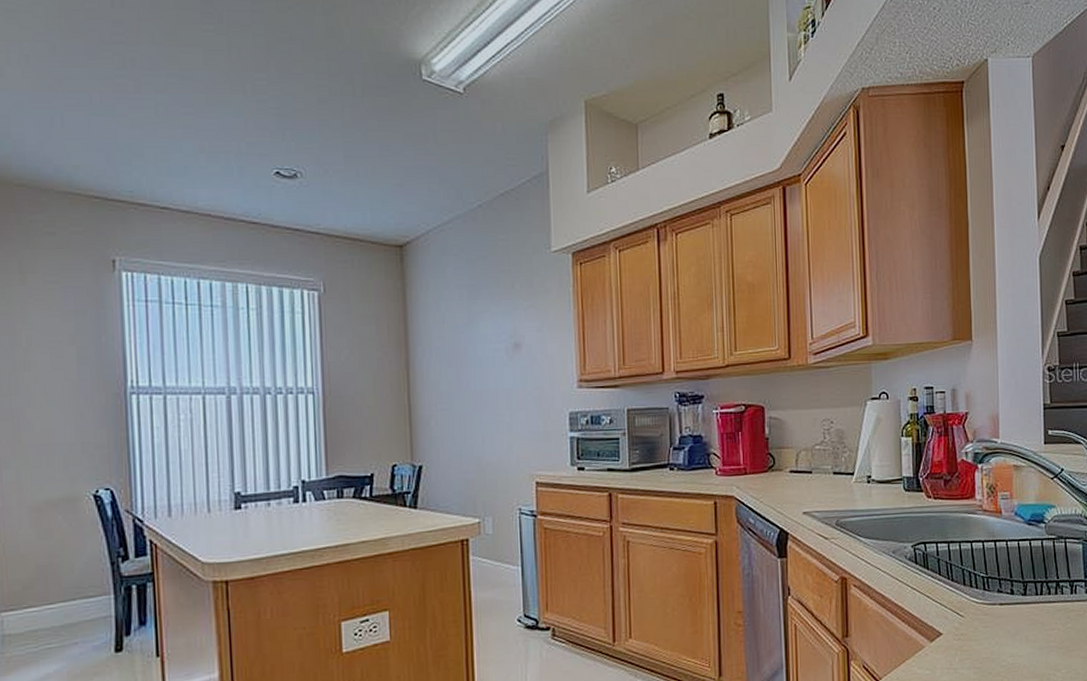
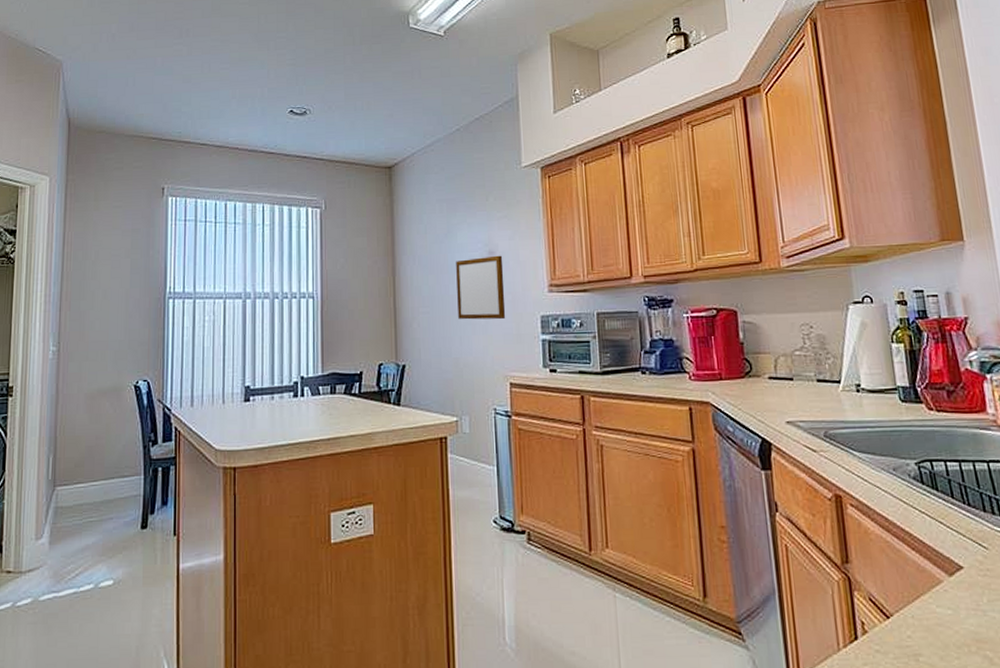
writing board: none [478,348,532,417] -> present [456,255,506,320]

